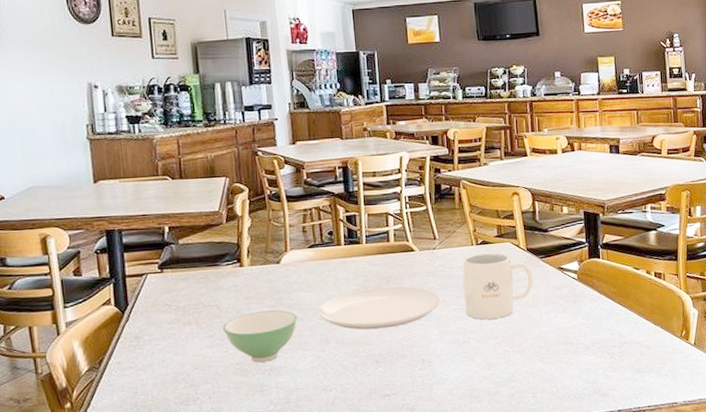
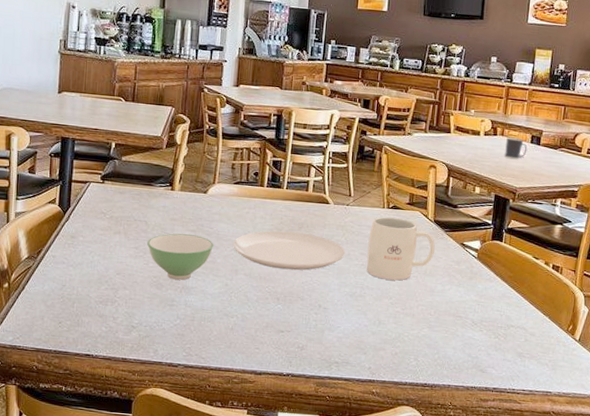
mug: none [585,150,608,173] -> present [504,138,527,160]

